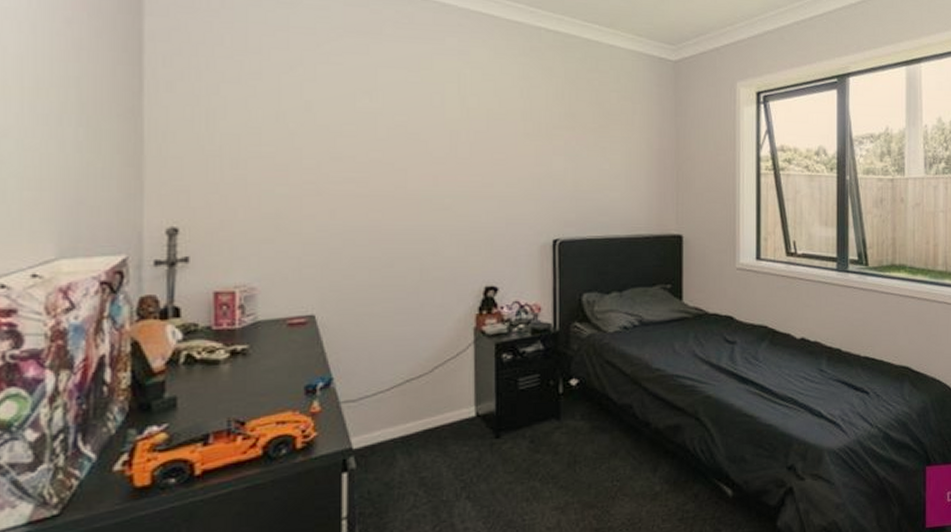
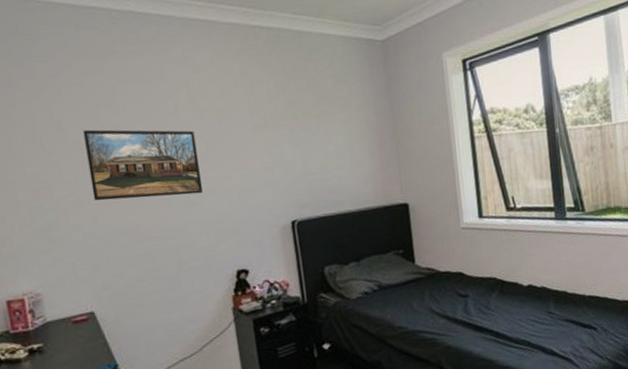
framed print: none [334,113,459,197] -> present [83,129,203,201]

